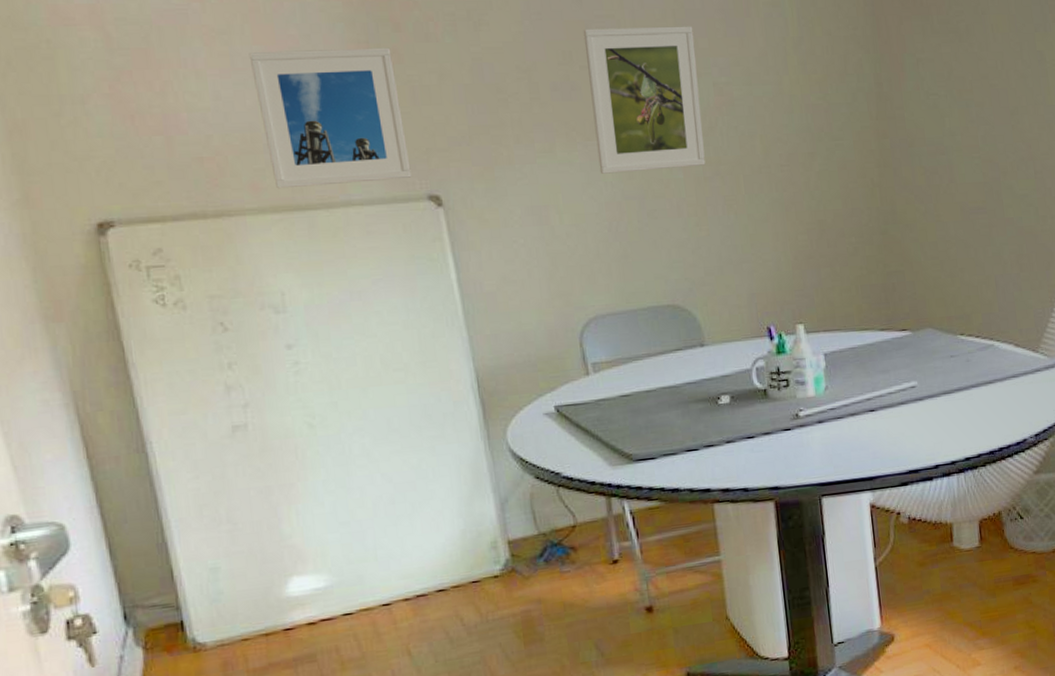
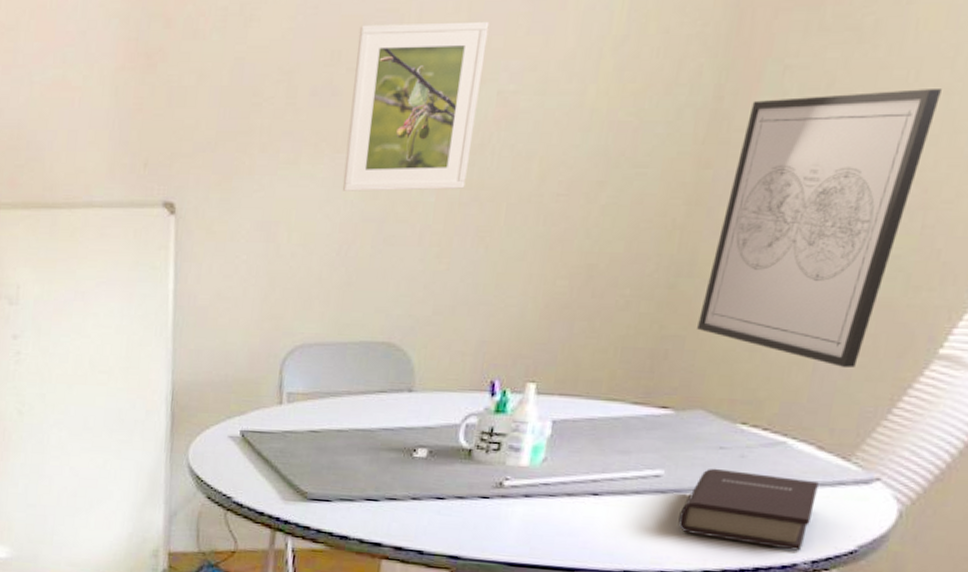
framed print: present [249,47,412,189] -> none [29,45,158,186]
wall art: none [903,74,1023,282] -> present [697,89,942,369]
book: none [937,371,1026,430] -> present [678,468,819,551]

